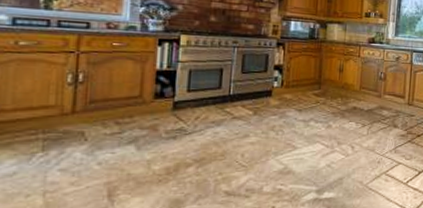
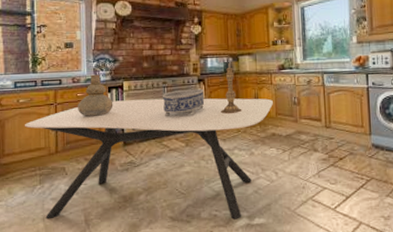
dining table: none [25,56,358,195] -> present [25,98,273,220]
vase: none [110,21,164,72] -> present [77,74,113,117]
decorative bowl: none [230,52,283,82] -> present [162,88,205,117]
candlestick: none [299,29,324,84] -> present [221,63,242,115]

